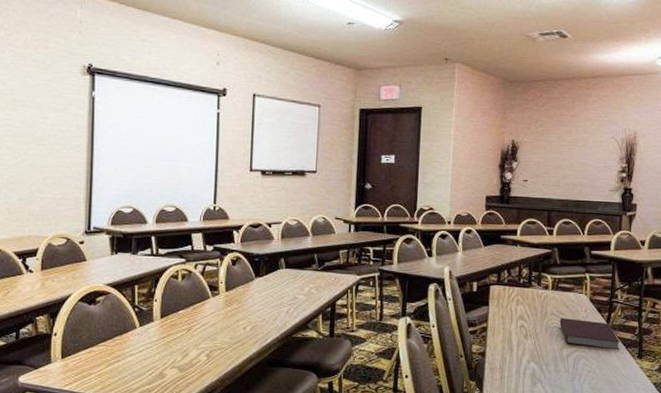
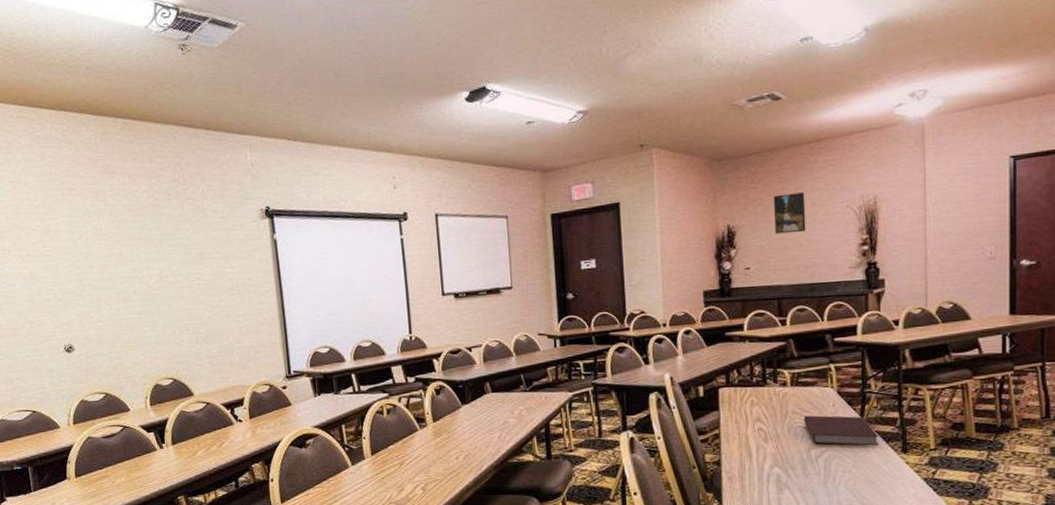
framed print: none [552,119,579,155] -> present [773,192,806,235]

